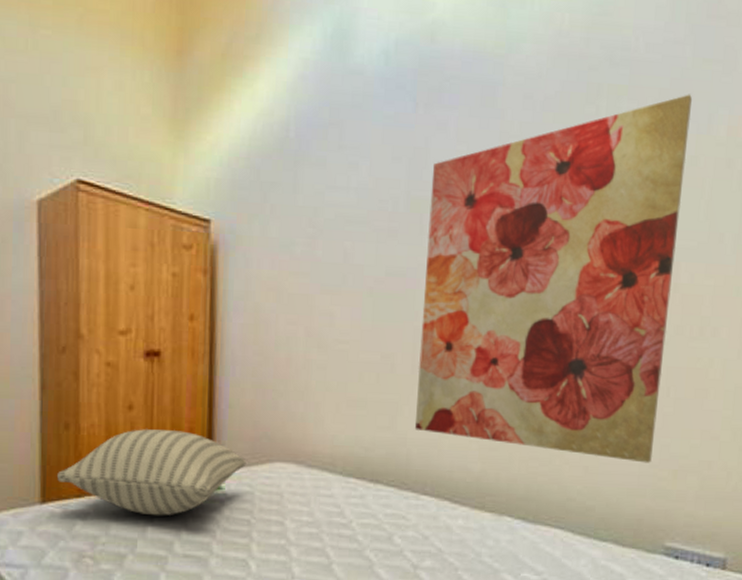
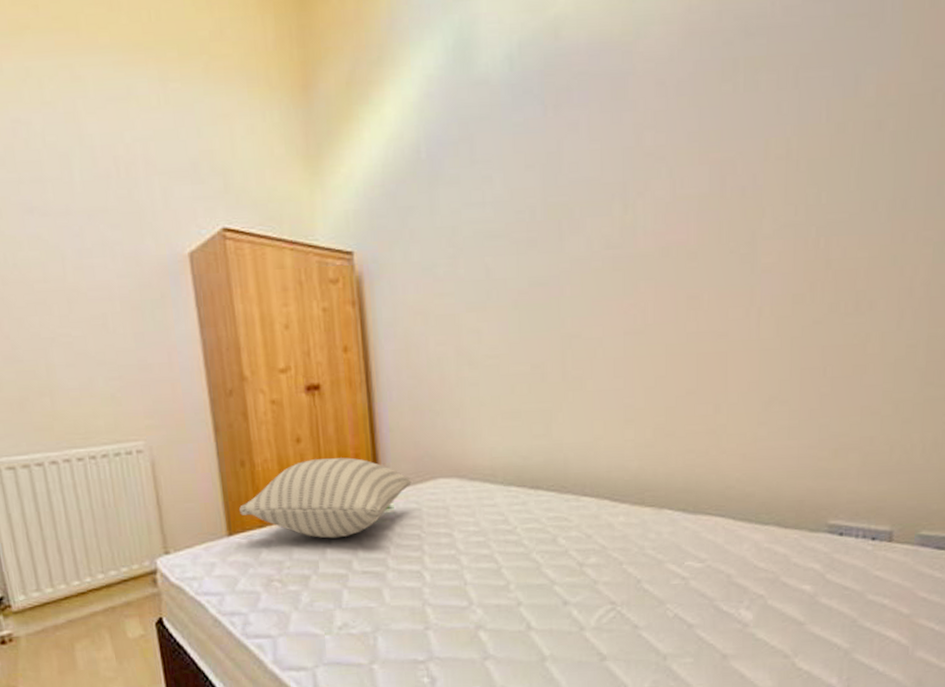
wall art: present [414,94,693,463] -> none [567,56,837,445]

